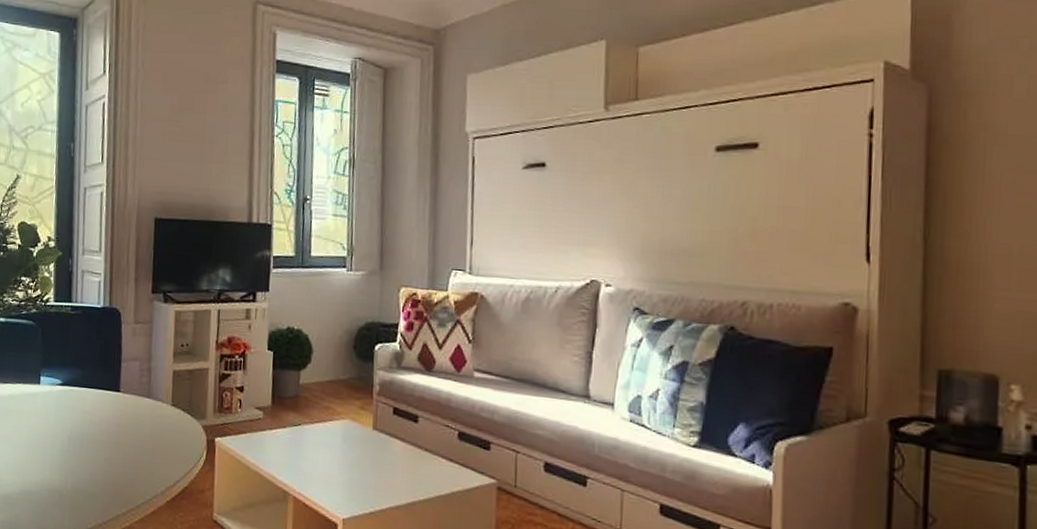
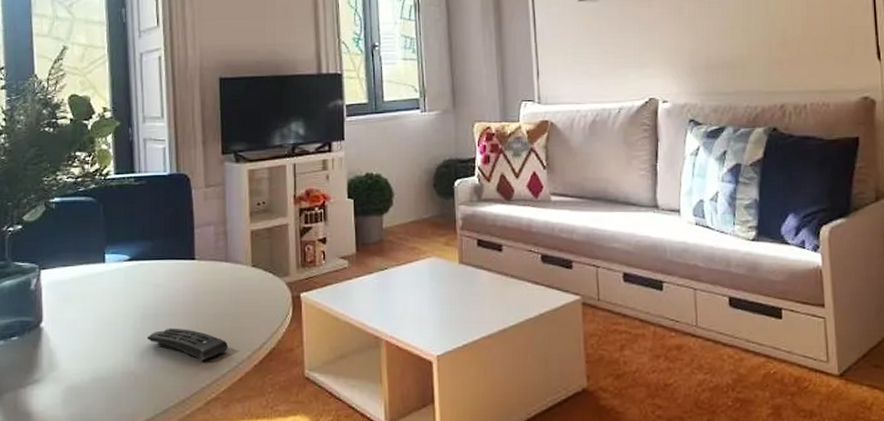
remote control: none [71,453,144,490] -> present [146,328,228,361]

